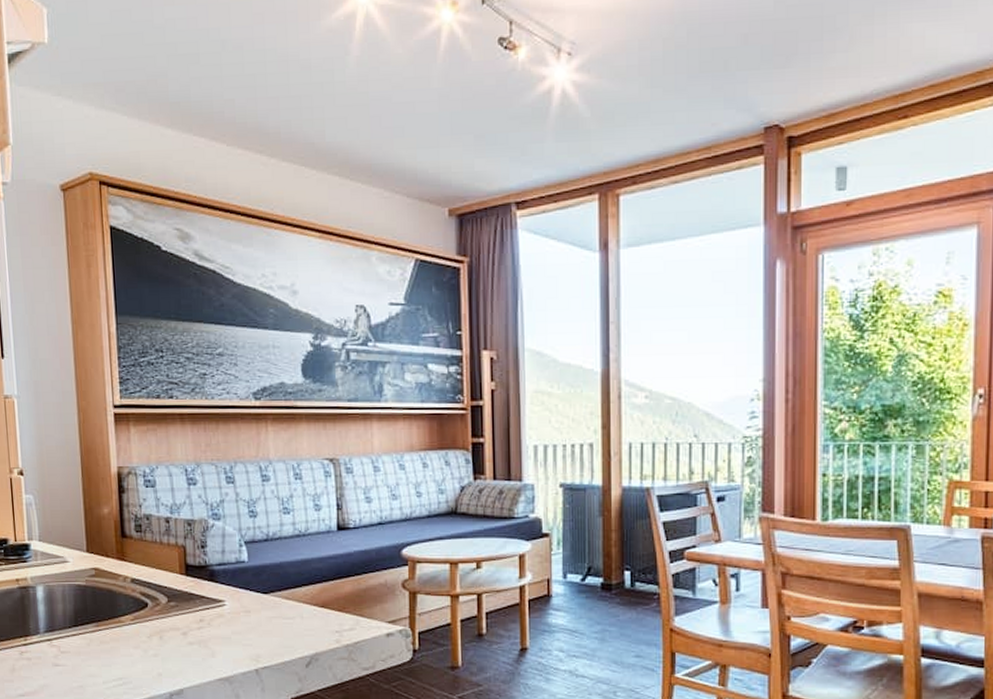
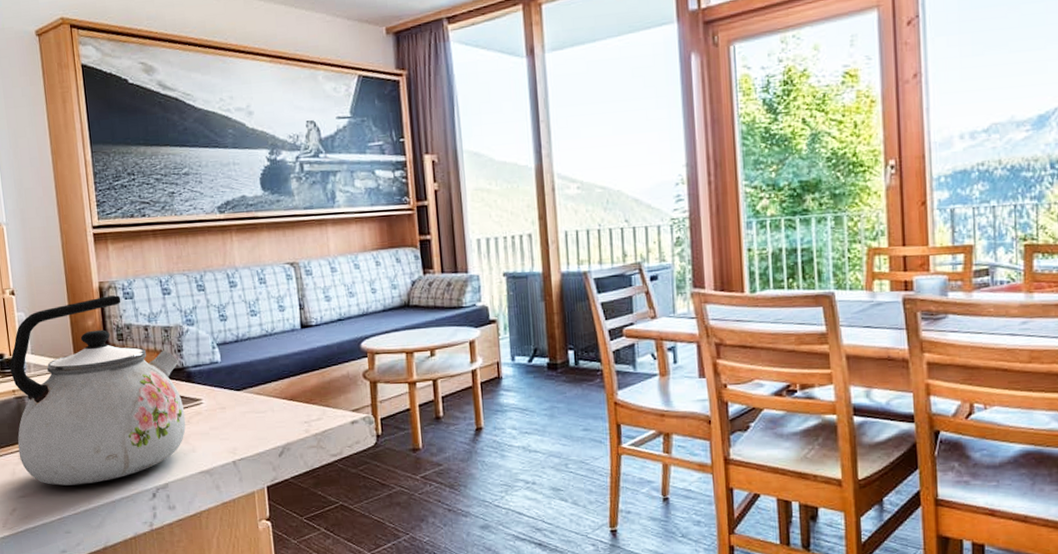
kettle: none [14,482,206,686] -> present [10,295,186,486]

